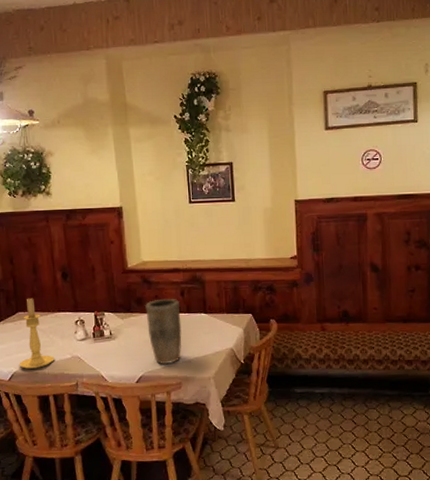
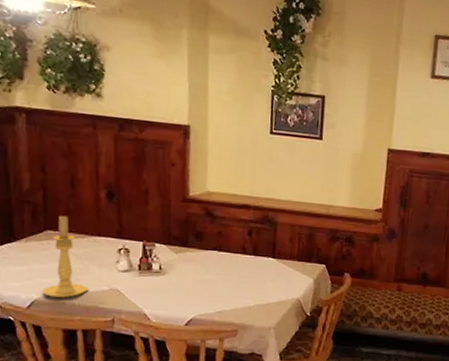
vase: present [145,298,182,364] -> none [205,236,245,308]

